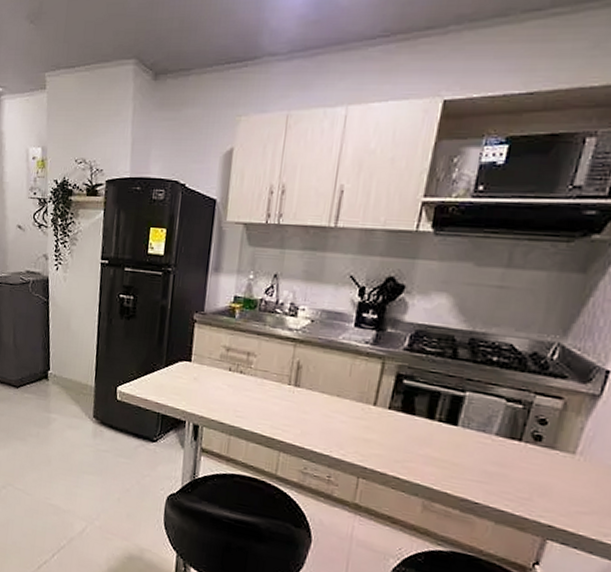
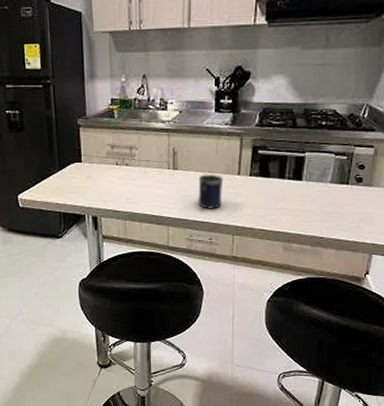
mug: none [319,397,355,442] -> present [198,174,224,209]

